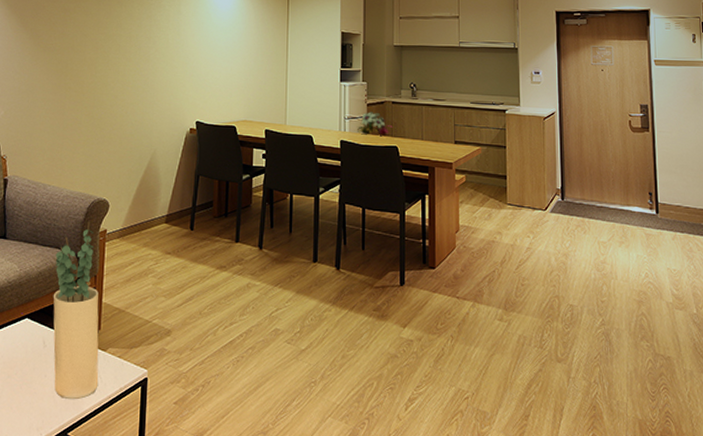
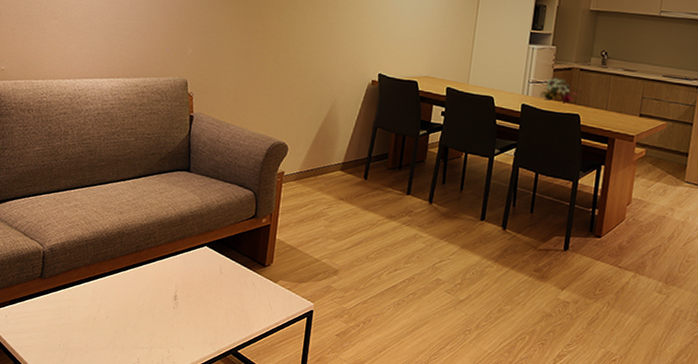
vase: present [53,221,99,400] -> none [228,162,273,323]

